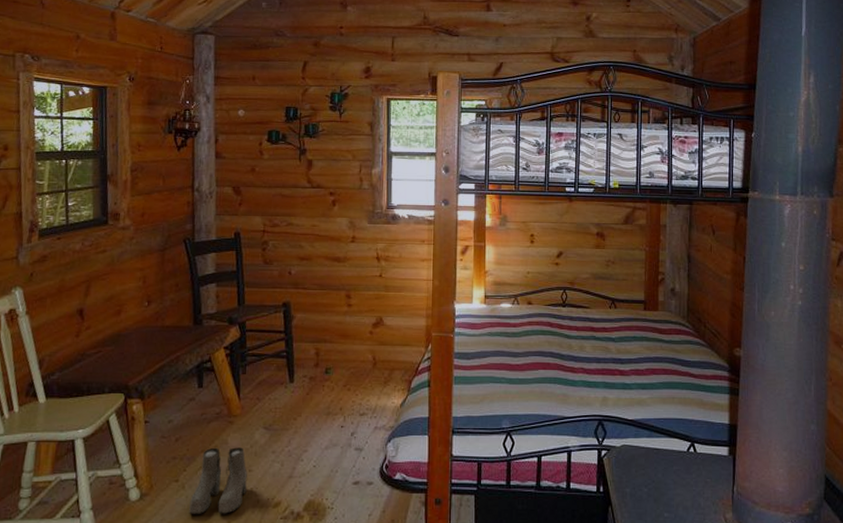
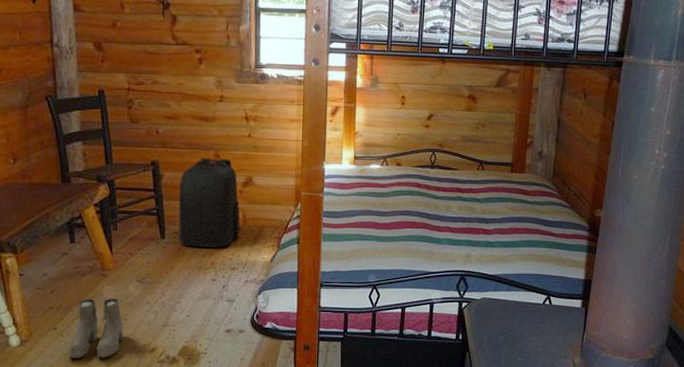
backpack: none [308,298,371,392] -> present [178,157,241,248]

